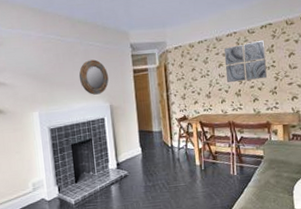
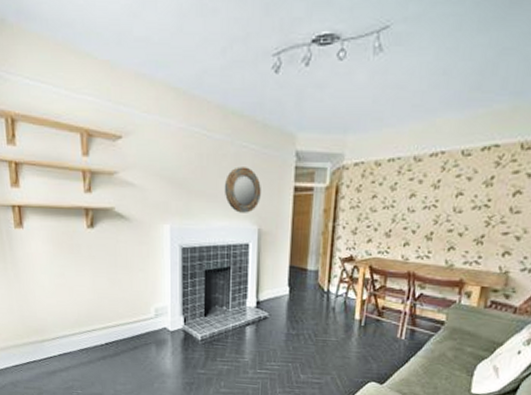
wall art: present [224,39,267,83] -> none [416,167,483,222]

